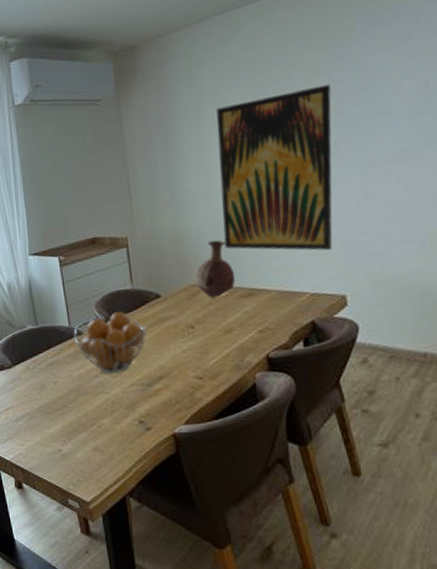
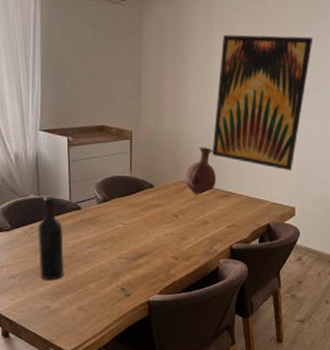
wine bottle: none [39,324,73,419] -> present [38,196,64,280]
fruit basket: present [74,311,147,374] -> none [73,193,138,247]

